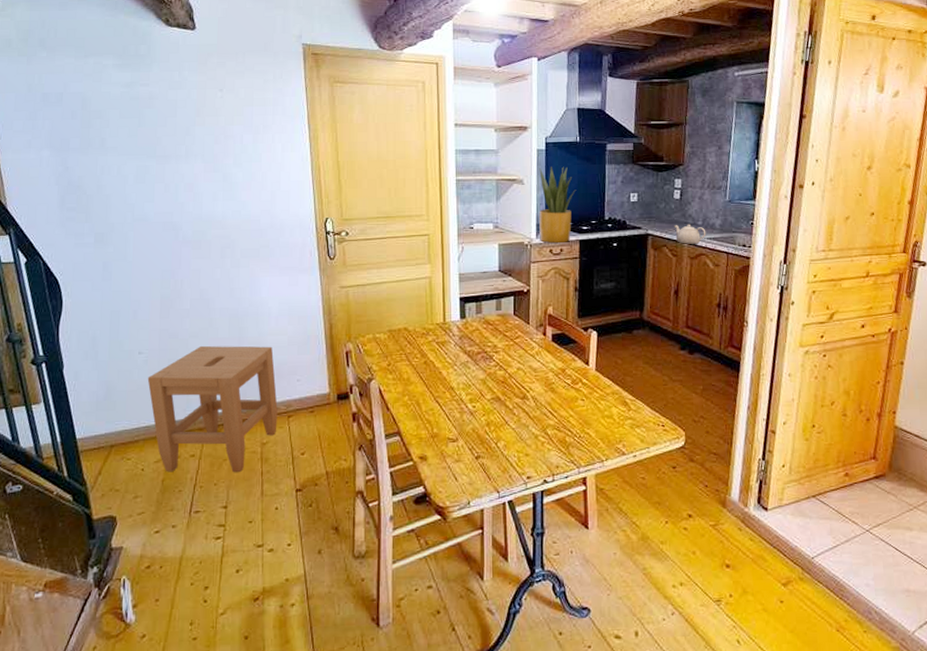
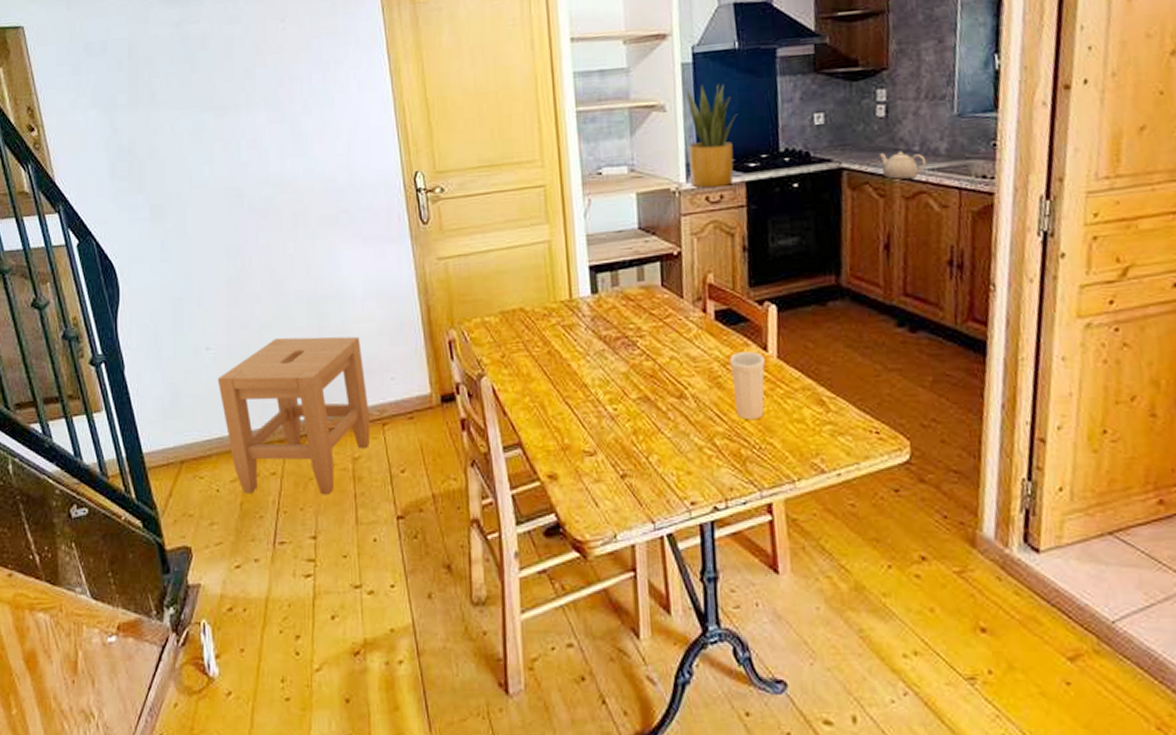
cup: none [560,364,586,416] -> present [729,350,765,421]

